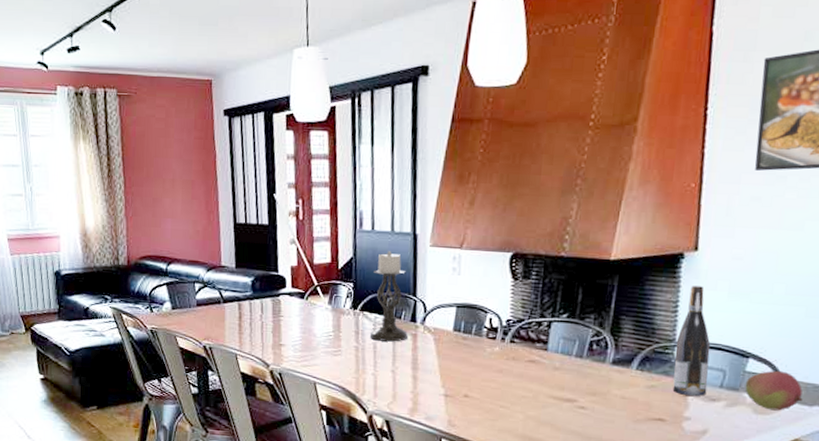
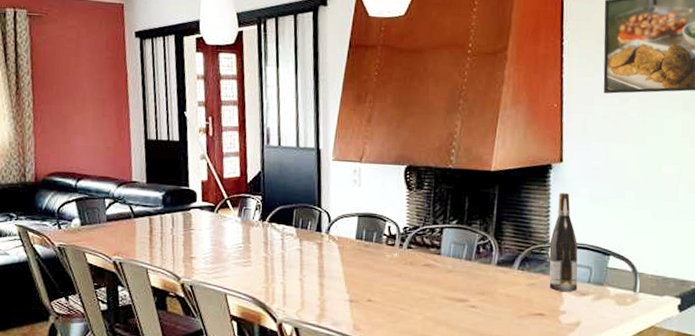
candle holder: present [369,251,408,342] -> none [278,165,314,251]
fruit: present [745,370,803,411] -> none [608,266,655,302]

